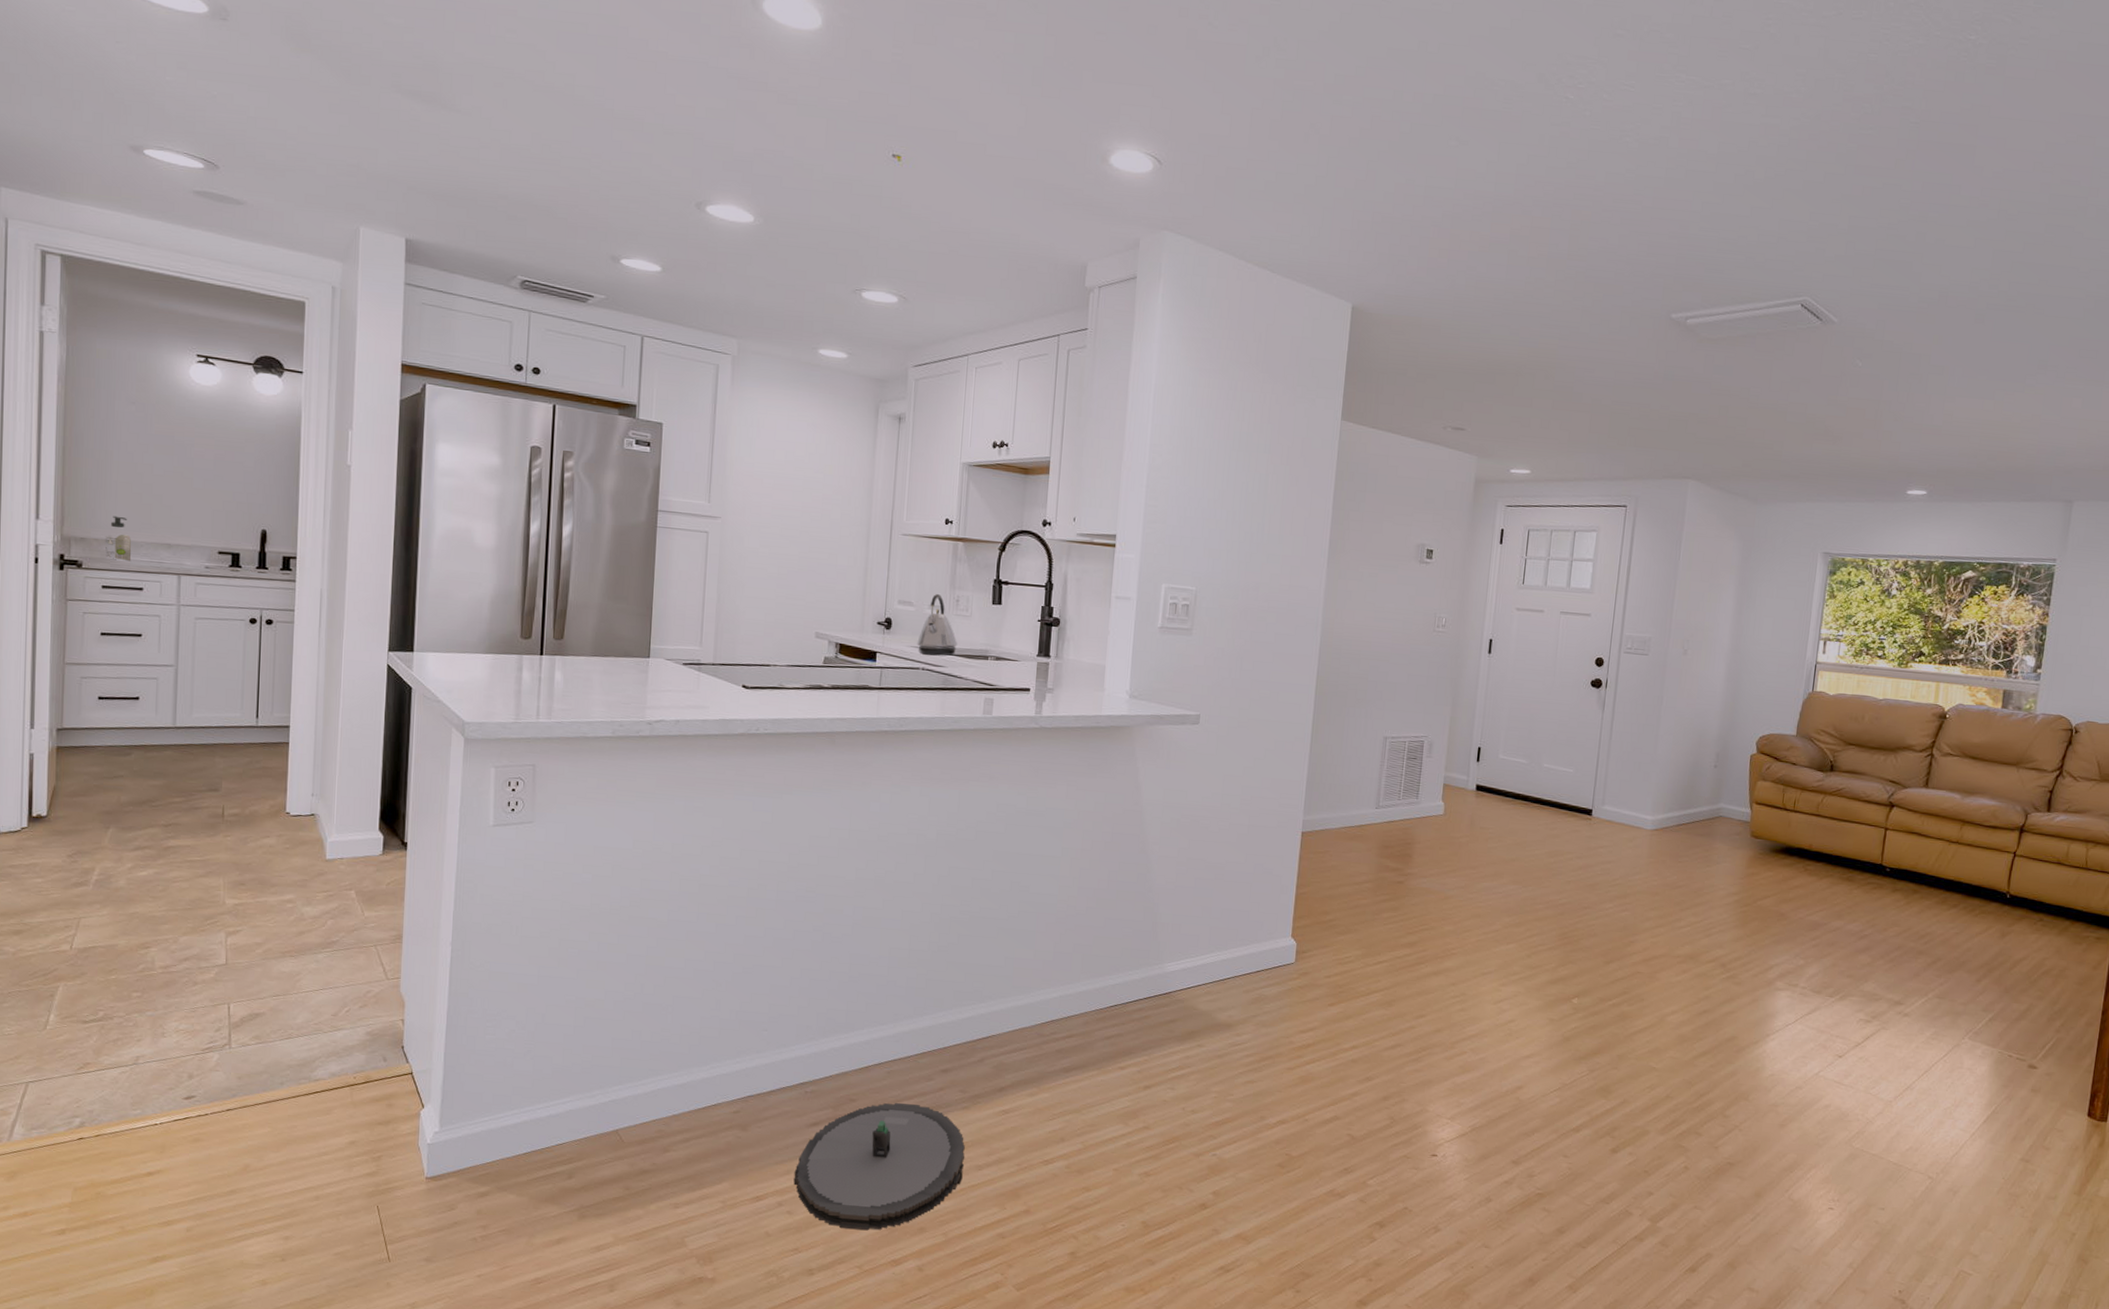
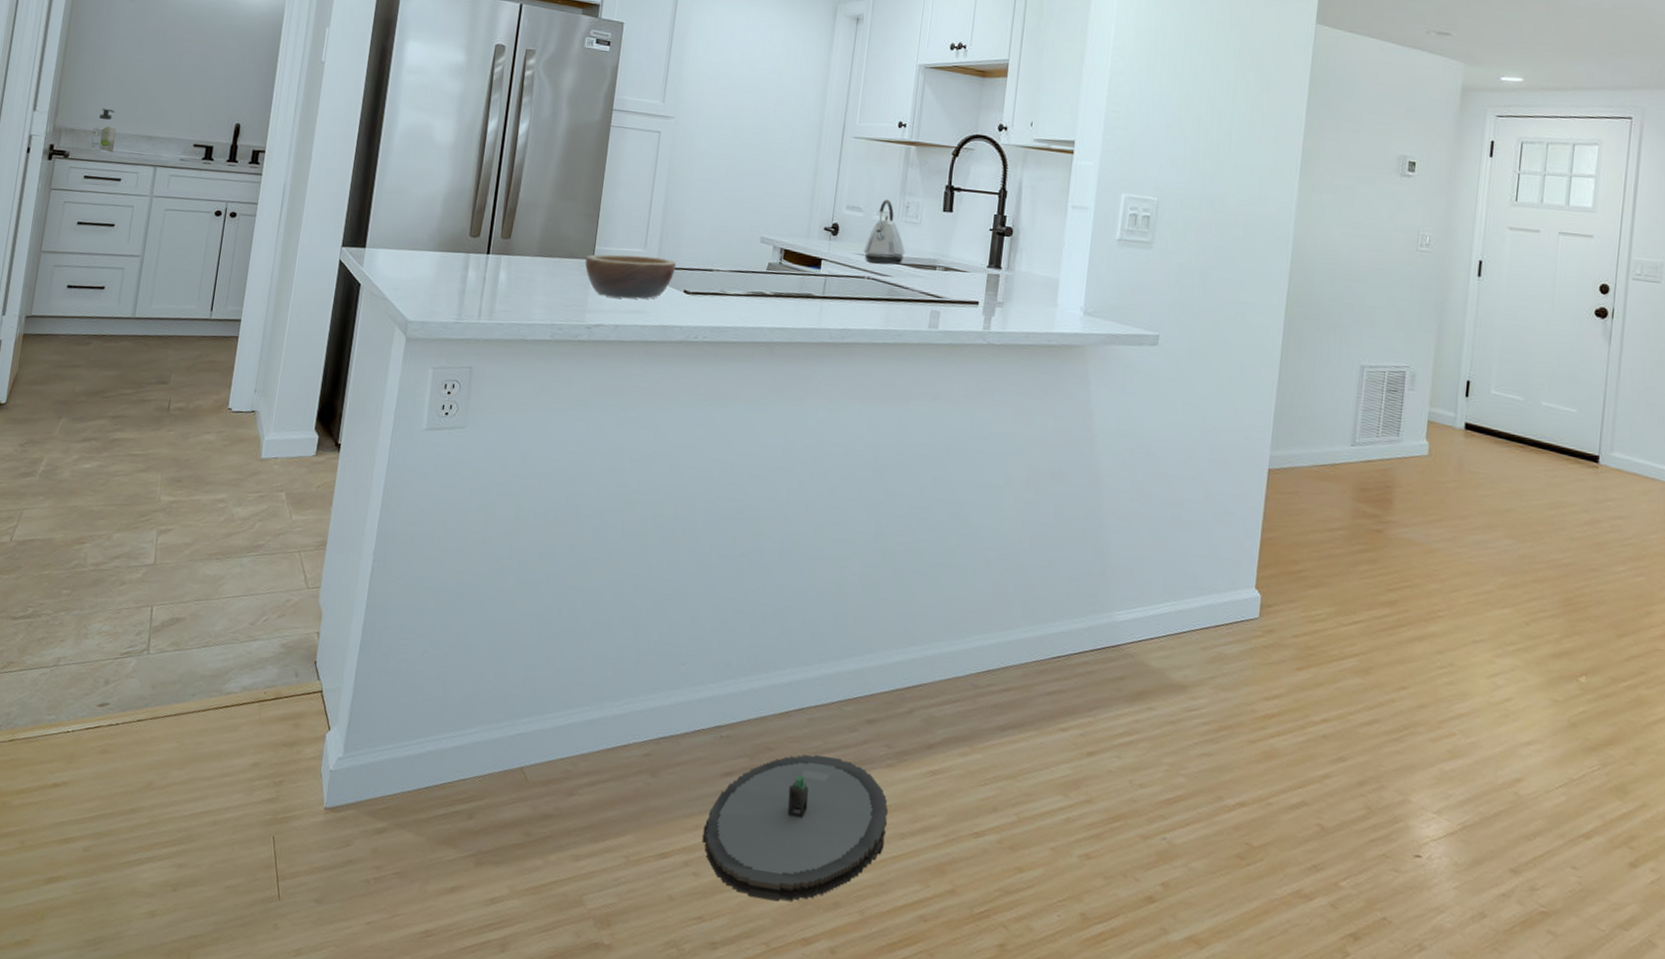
bowl: none [641,652,734,695] -> present [585,254,677,299]

